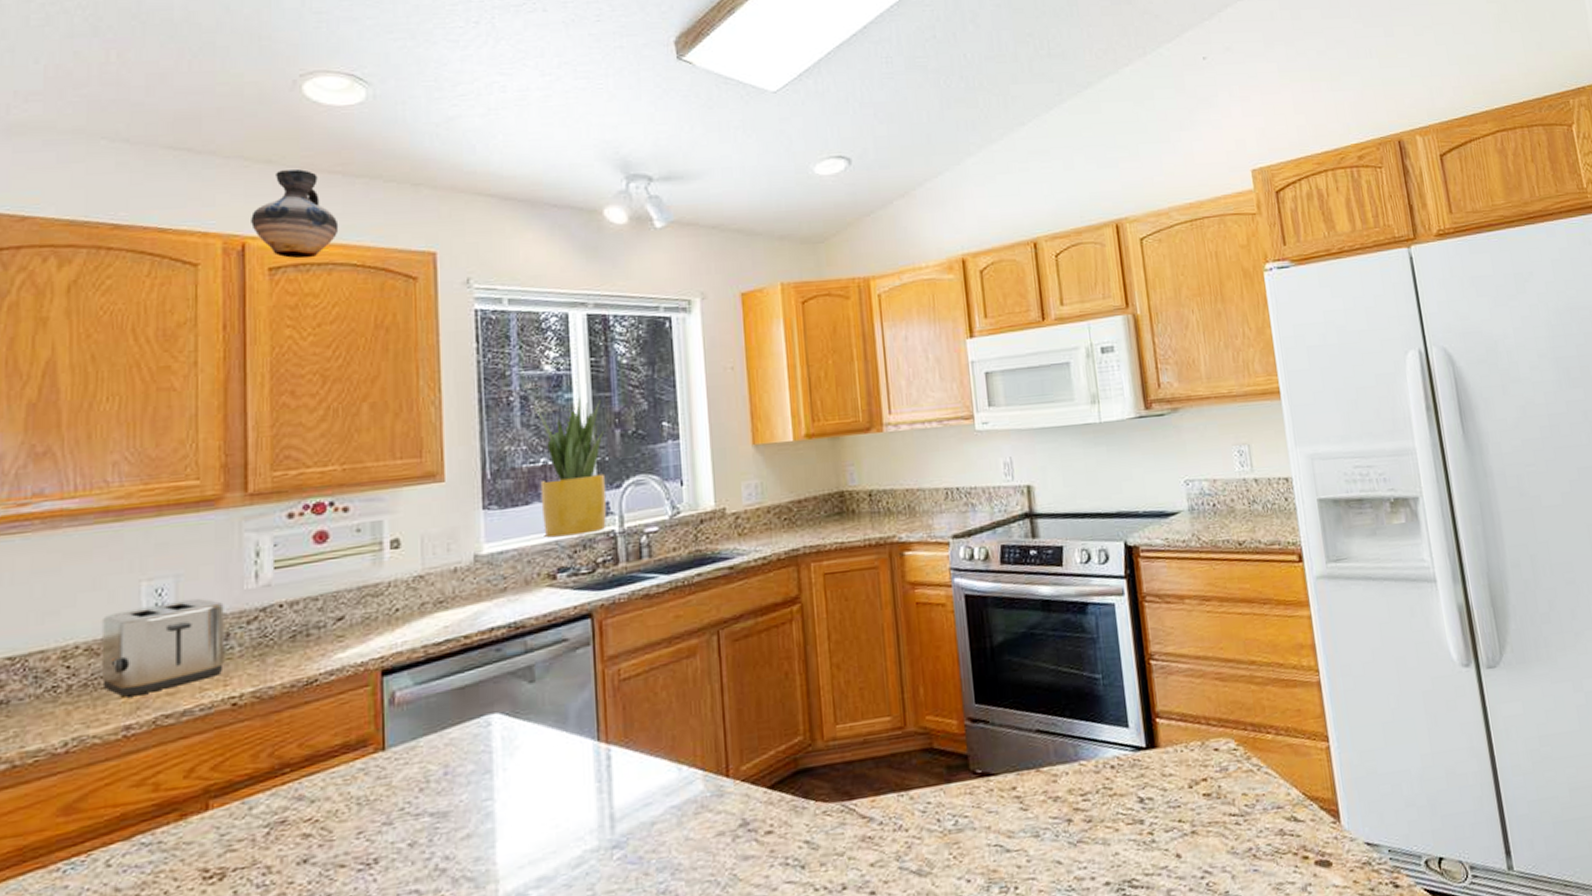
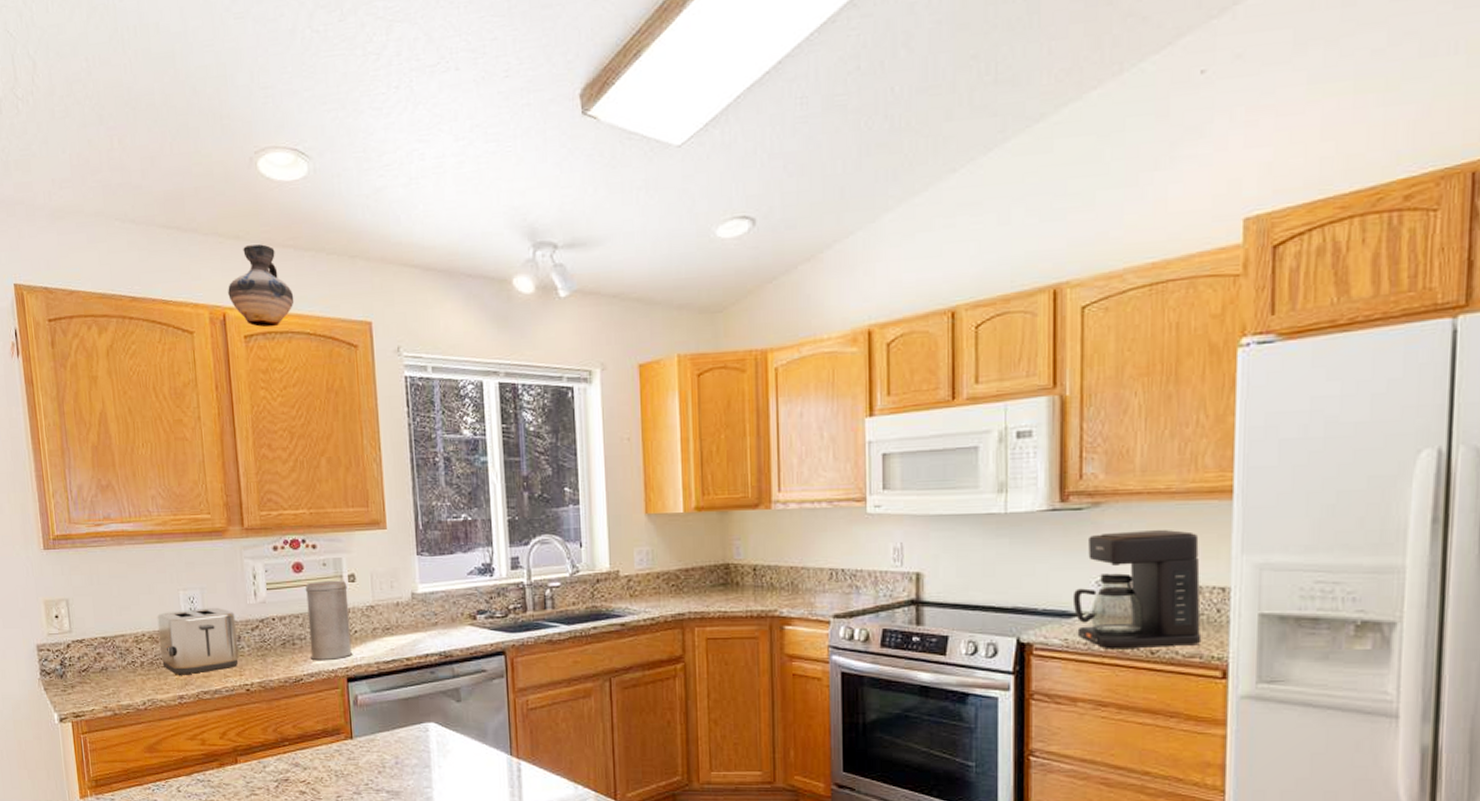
canister: none [329,547,392,654] -> present [305,580,353,661]
planter: present [534,397,607,538] -> none [455,460,517,584]
coffee maker: none [1167,429,1278,545] -> present [1072,530,1202,649]

